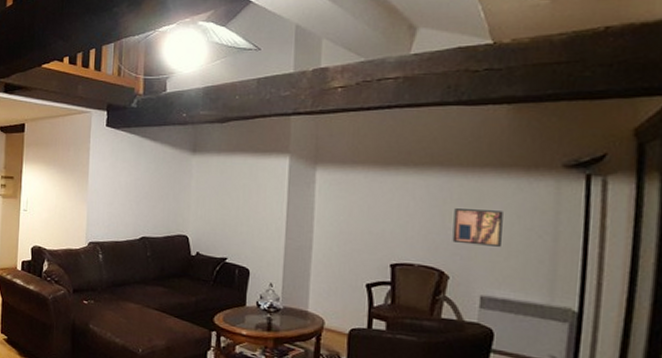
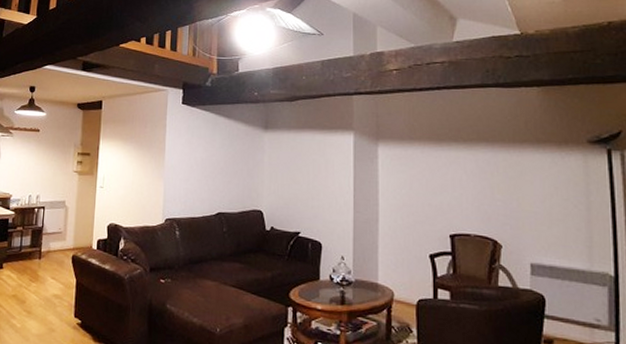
wall art: present [452,208,503,247] -> none [501,181,543,216]

